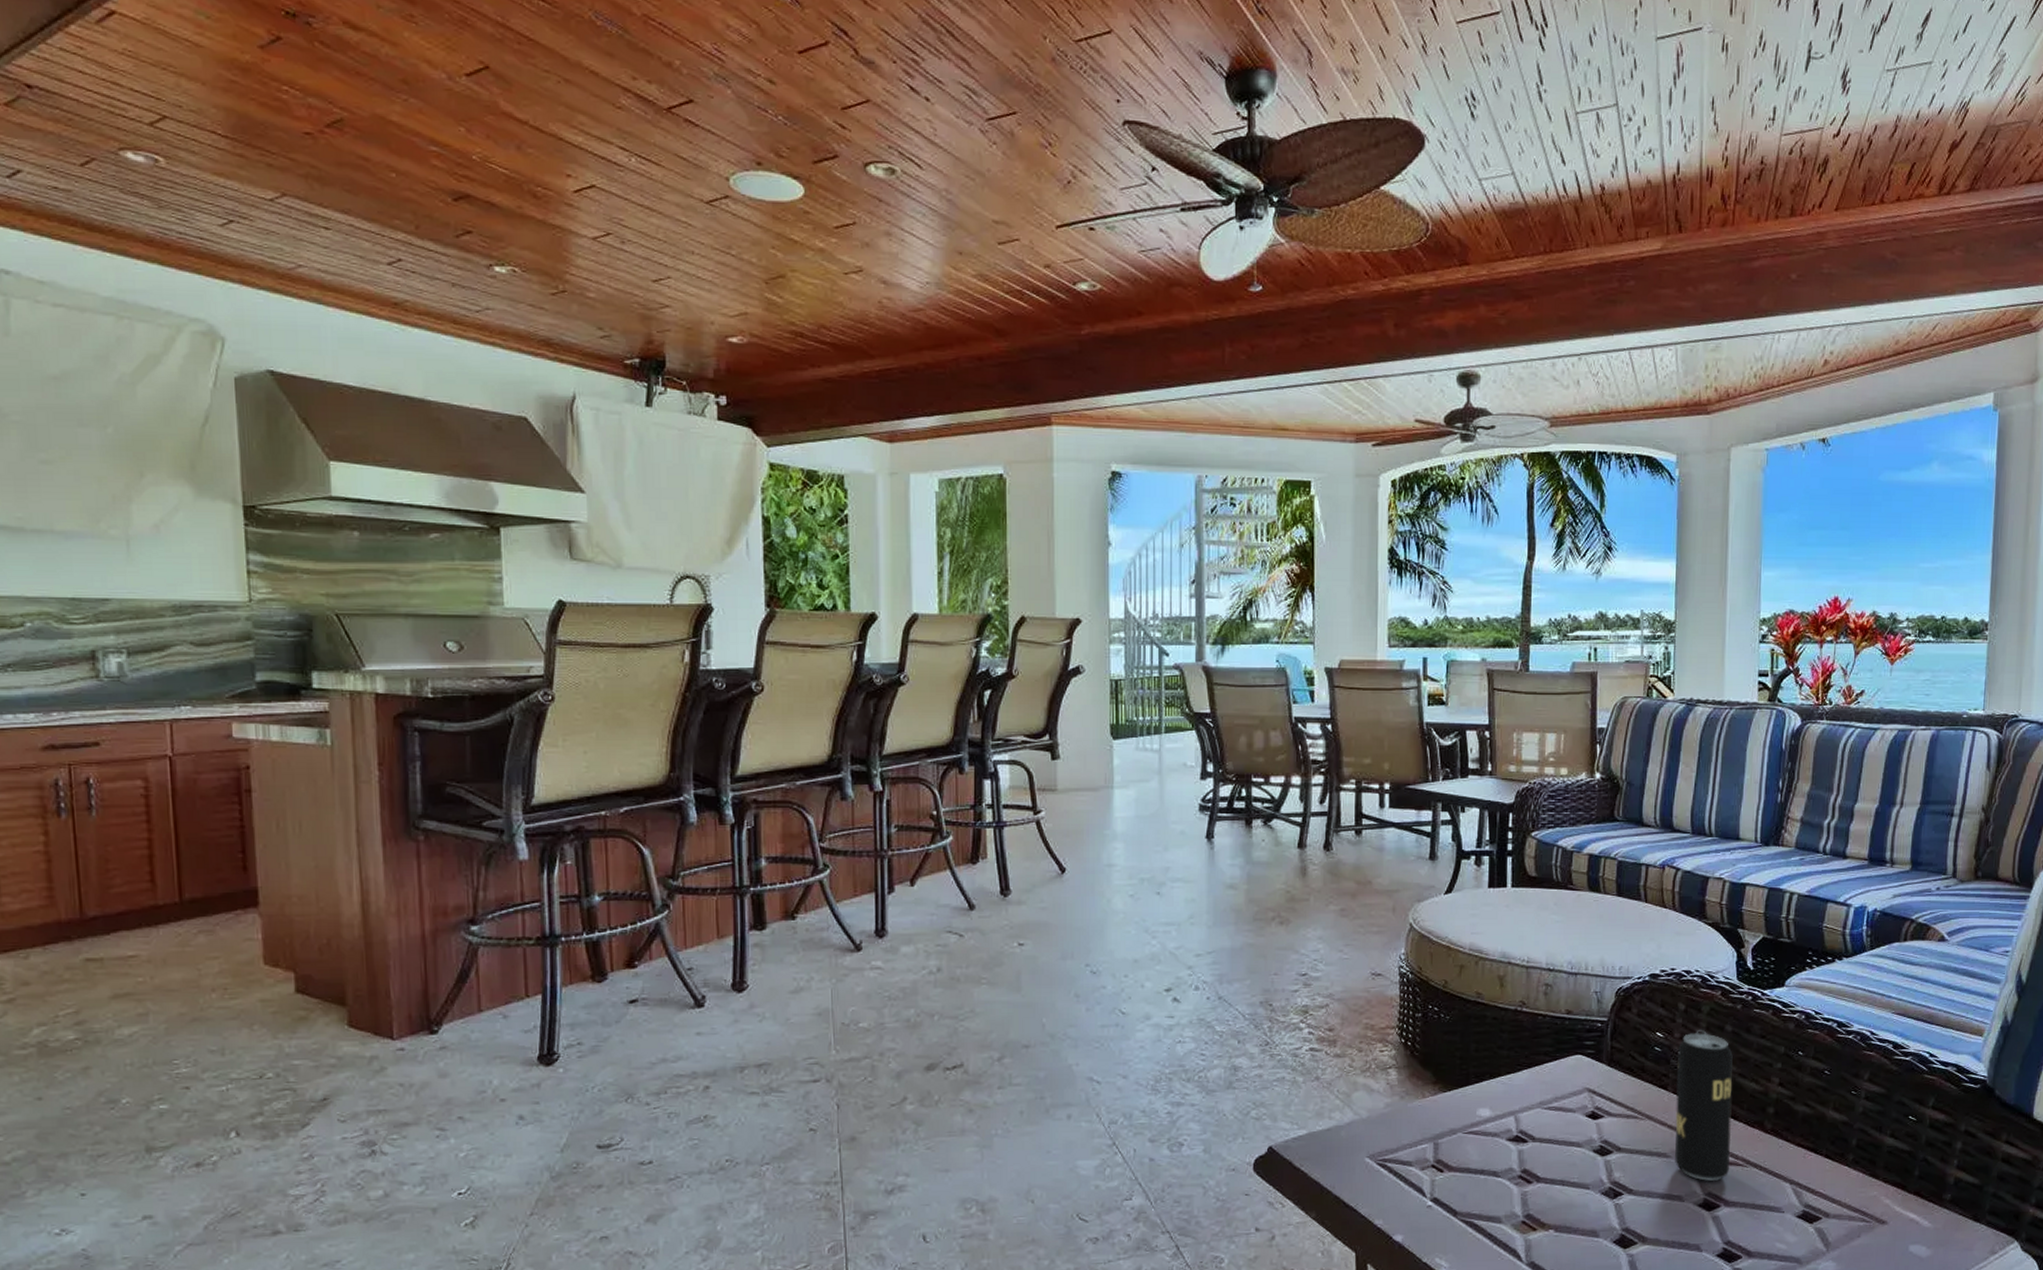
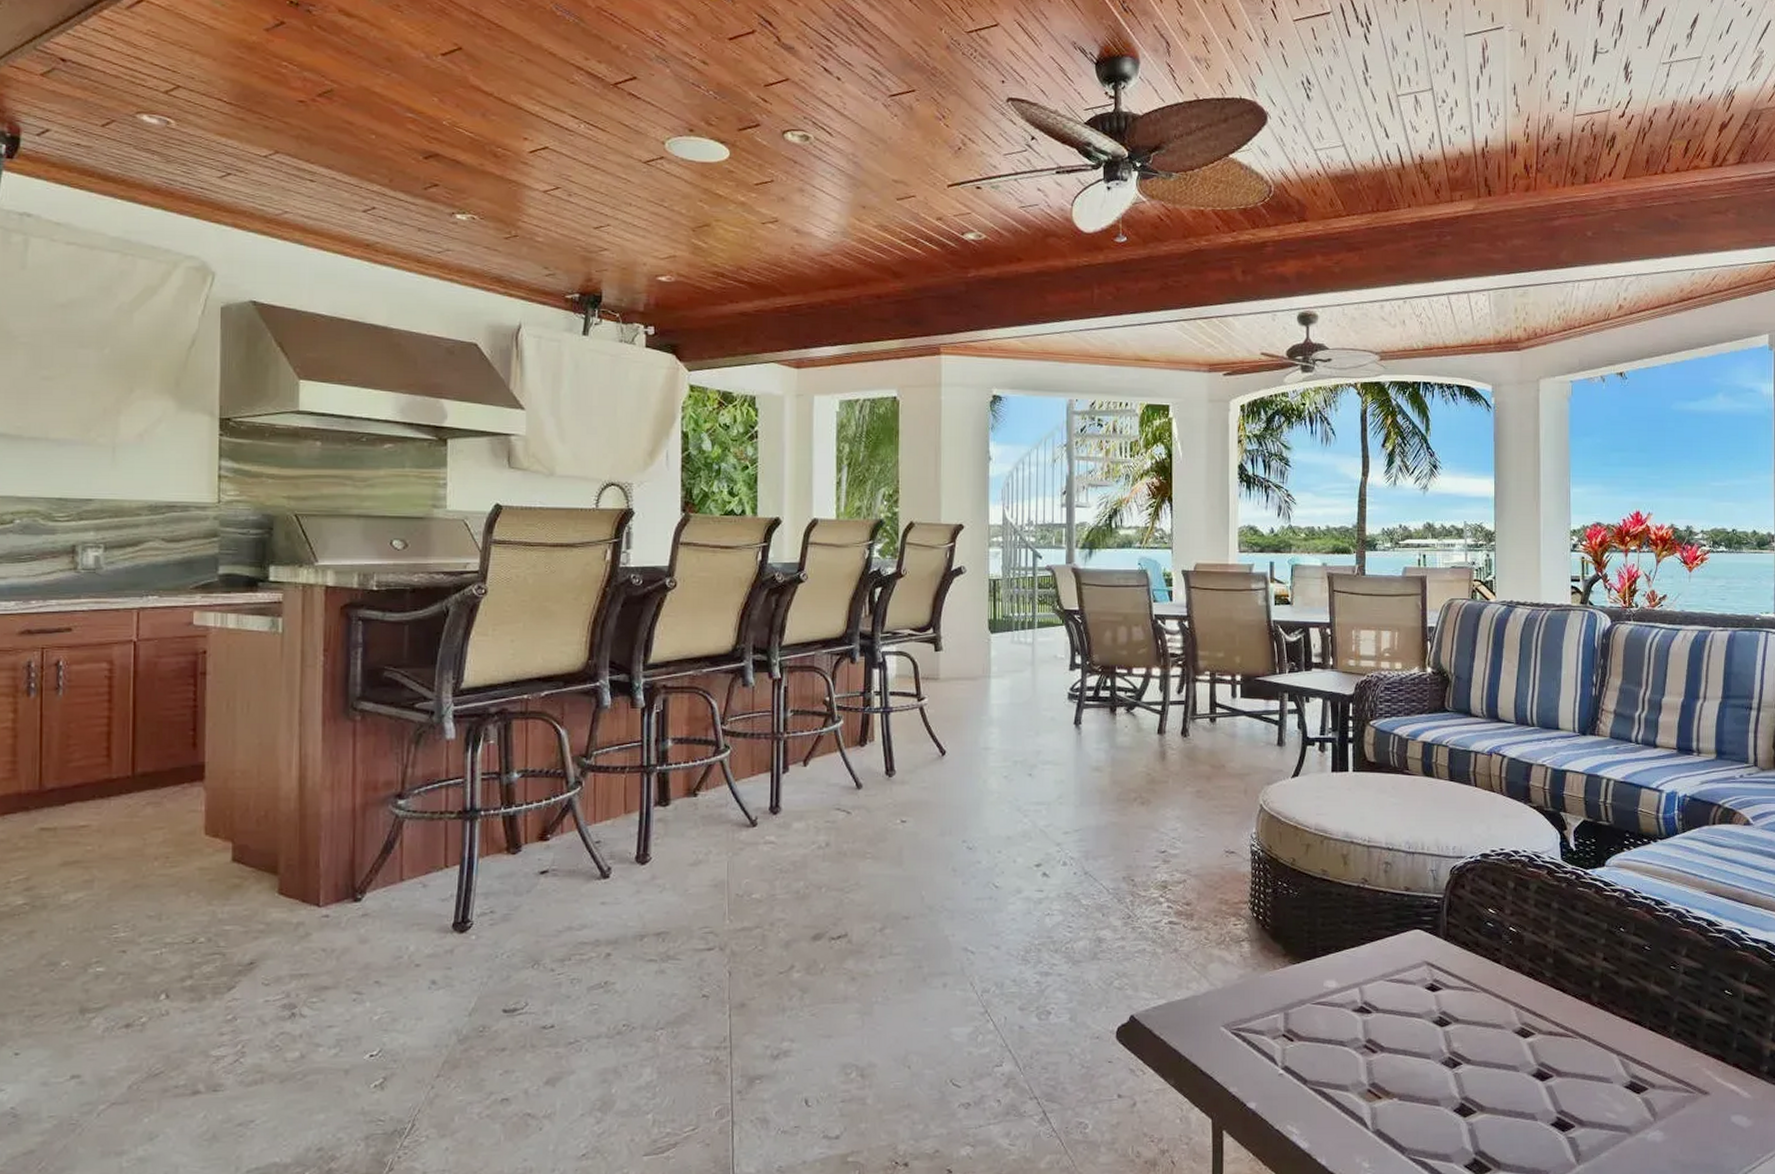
beverage can: present [1675,1029,1733,1181] -> none [1508,906,1561,1052]

